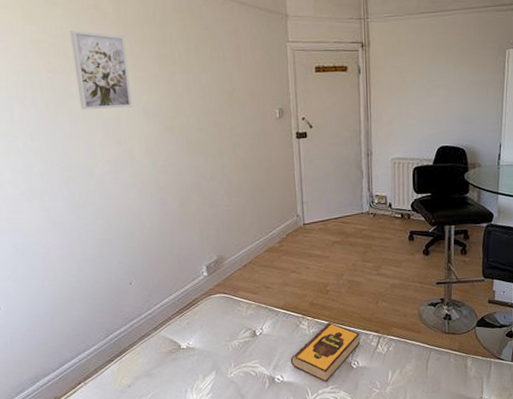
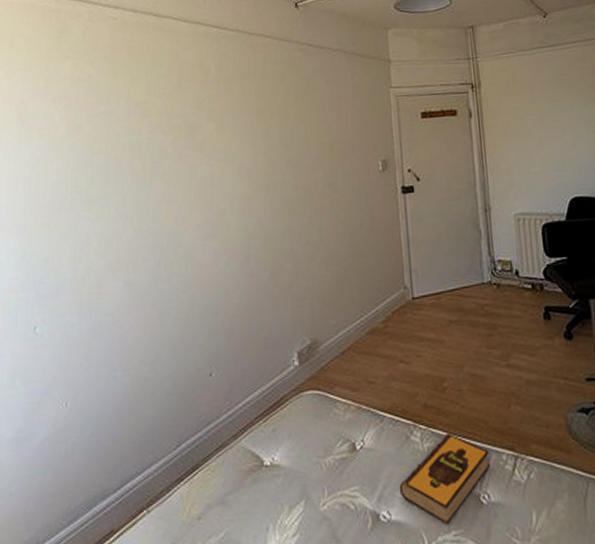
wall art: present [70,30,132,110] -> none [173,89,227,171]

